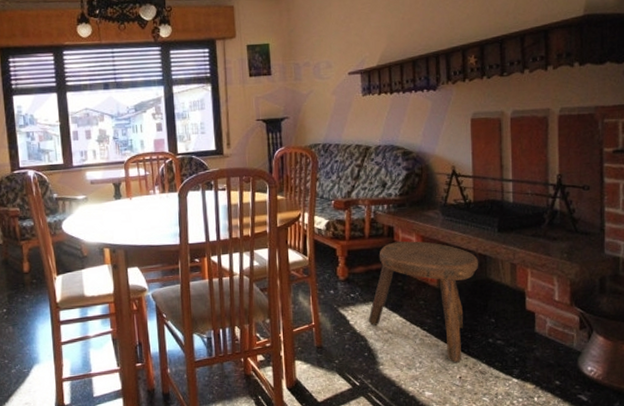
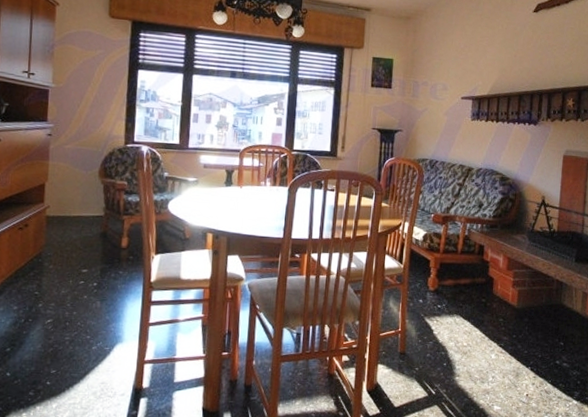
stool: present [368,241,479,362] -> none [450,260,556,380]

